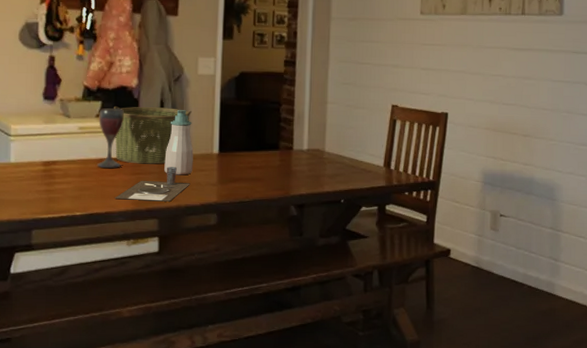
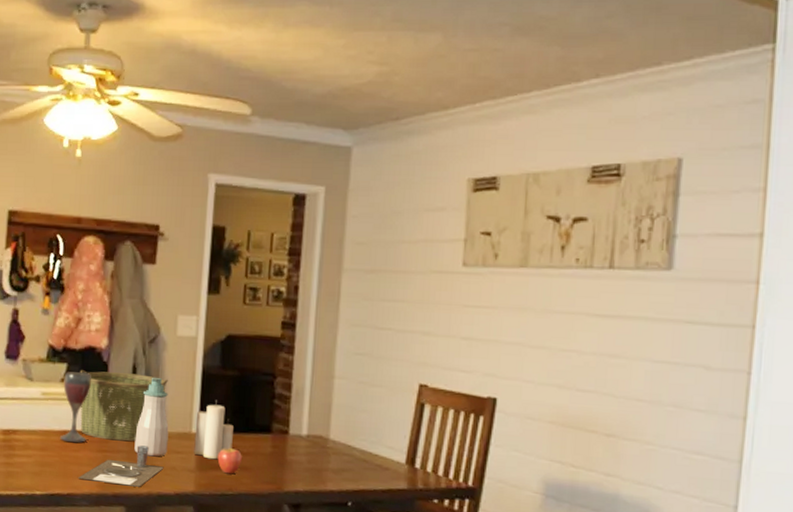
candle: none [215,126,248,174] -> present [194,400,233,460]
fruit: none [235,160,256,185] -> present [217,443,242,474]

